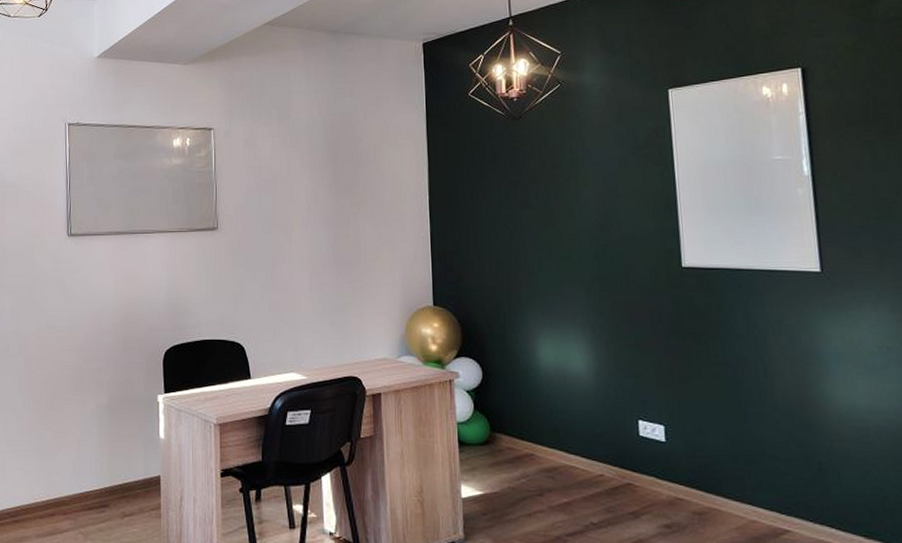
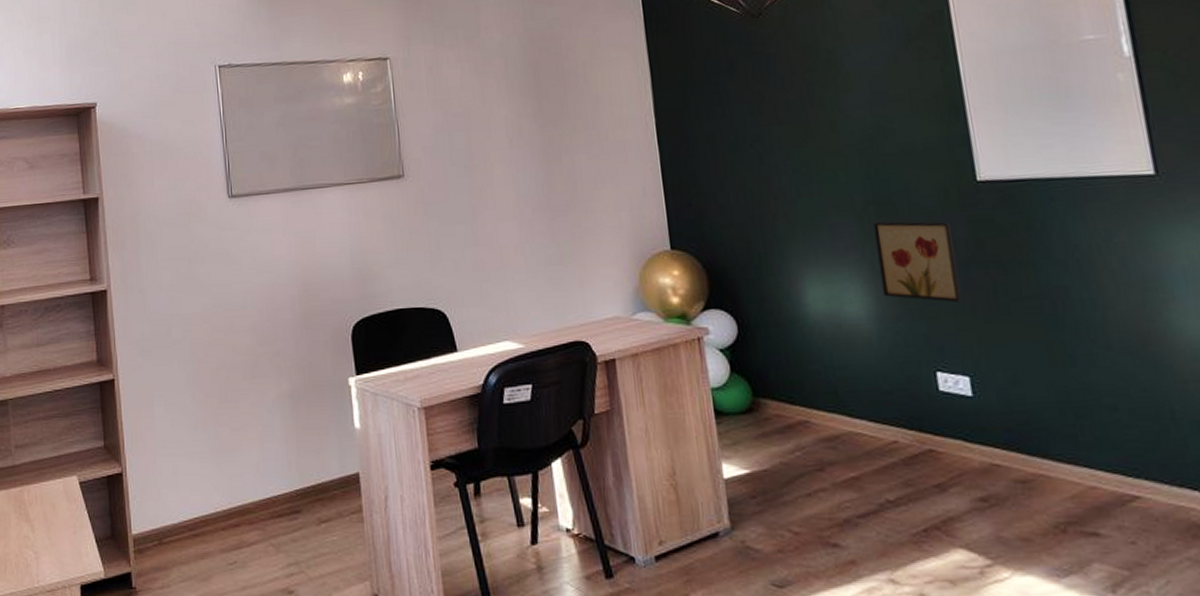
wall art: none [598,294,663,364] -> present [873,221,962,302]

